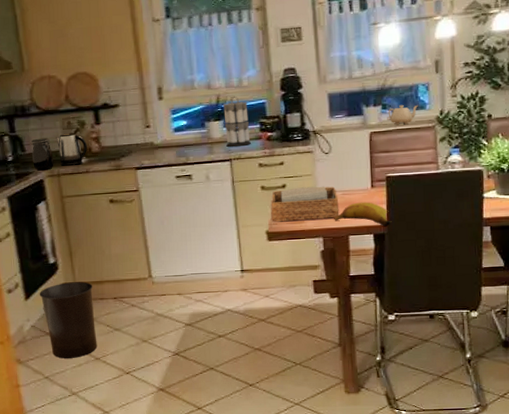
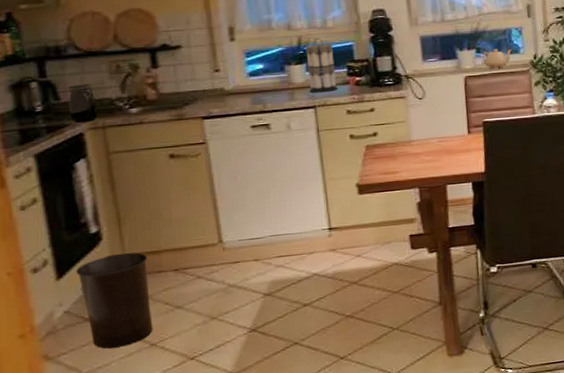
kettle: present [56,132,87,167] -> none [100,77,141,118]
napkin holder: present [271,186,339,223] -> none [361,133,436,174]
fruit: present [334,202,392,226] -> none [430,148,491,173]

